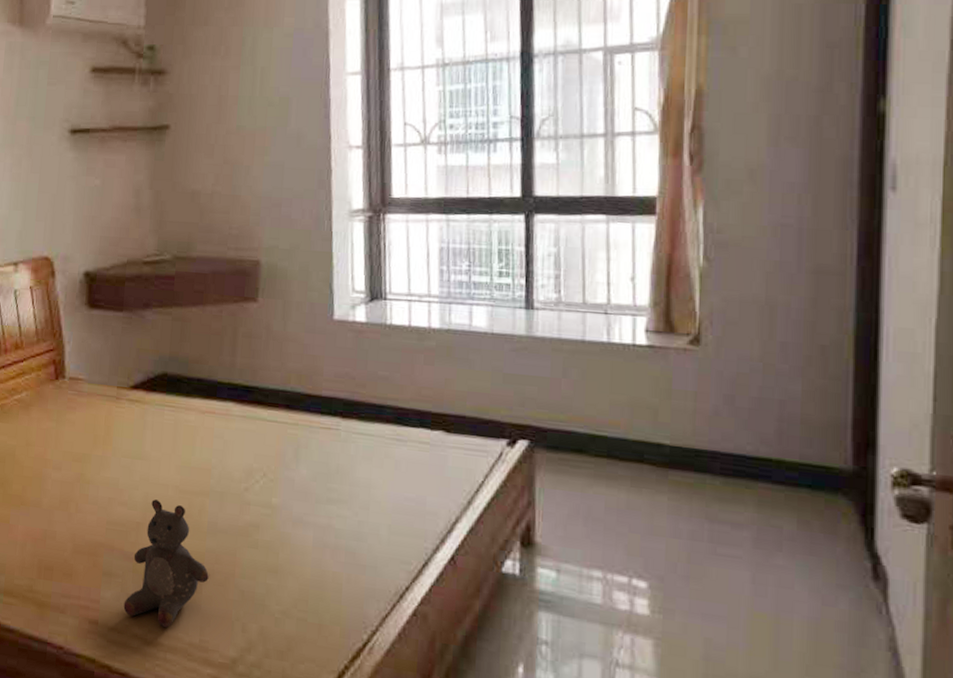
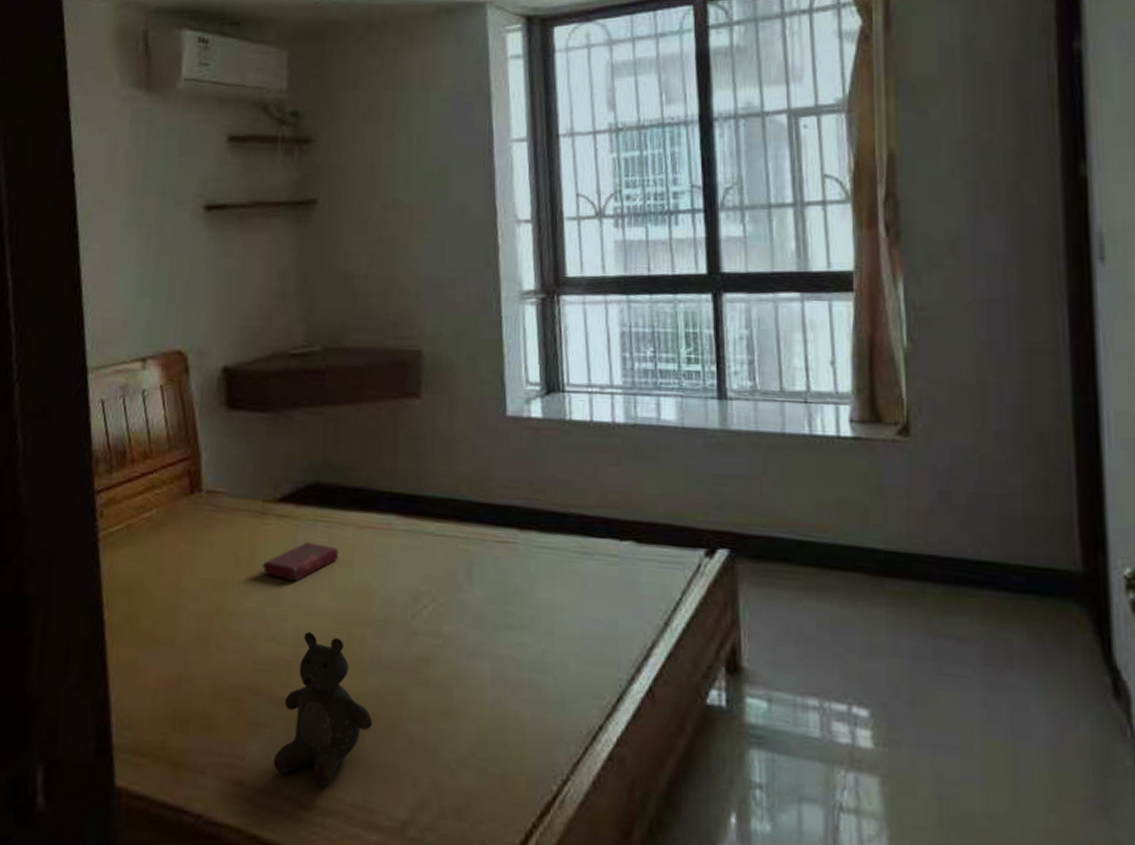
book: none [116,423,183,457] -> present [262,542,339,582]

